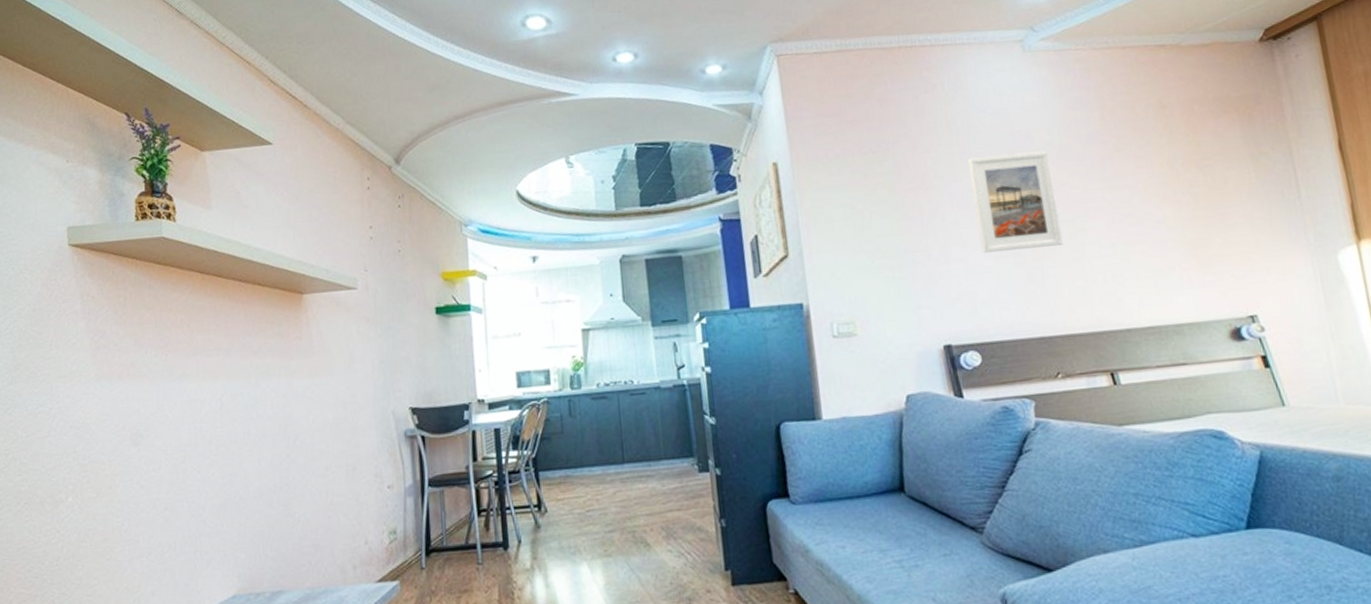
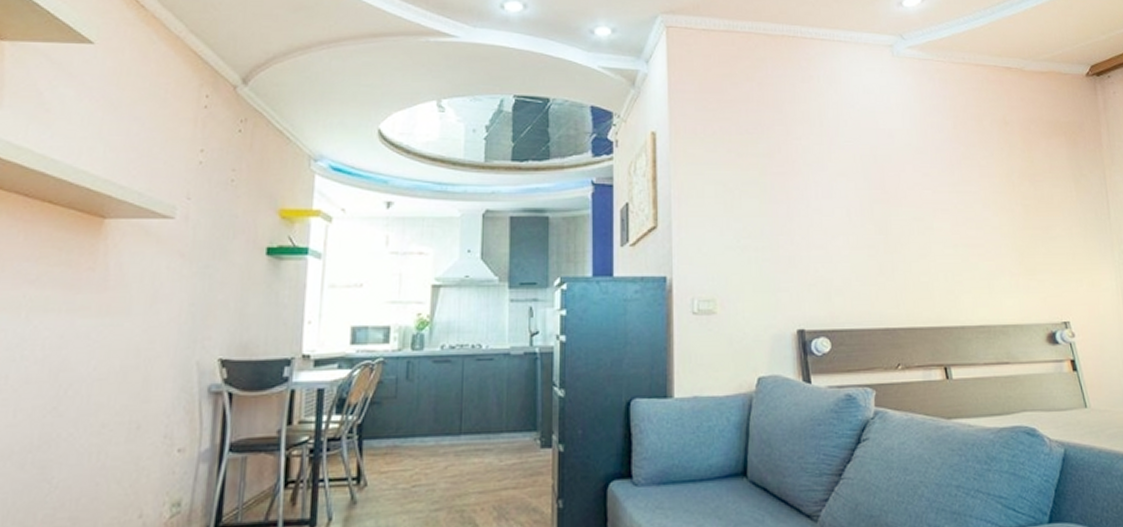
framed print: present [968,150,1063,254] -> none [835,150,912,243]

